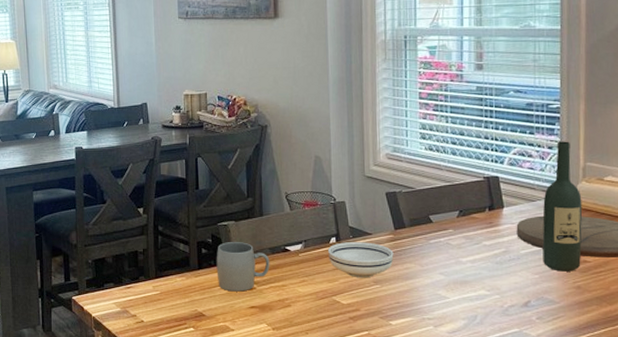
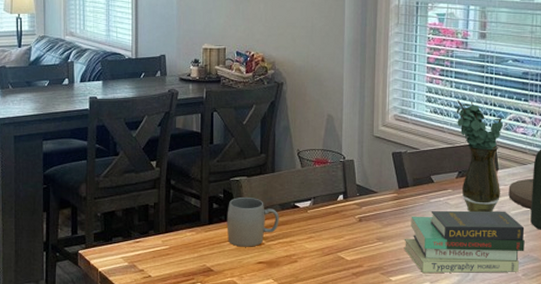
bowl: present [327,242,394,278] -> none [335,200,397,235]
books: none [403,251,538,316] -> present [404,210,525,273]
vase: none [453,135,508,252] -> present [456,100,504,212]

